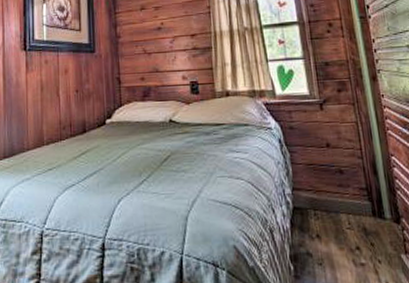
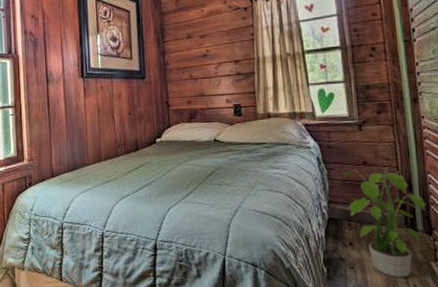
potted plant: none [308,149,392,274] -> present [344,167,426,278]

